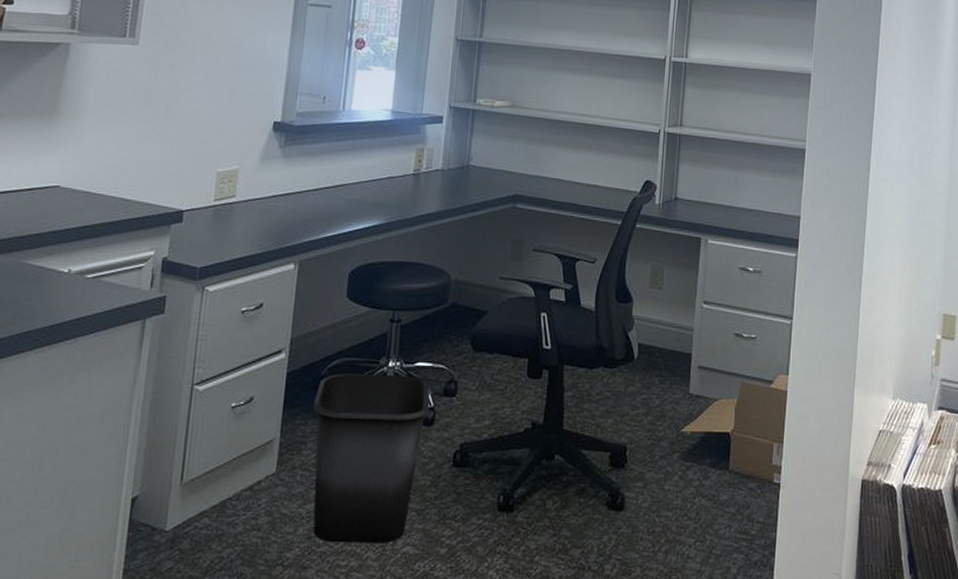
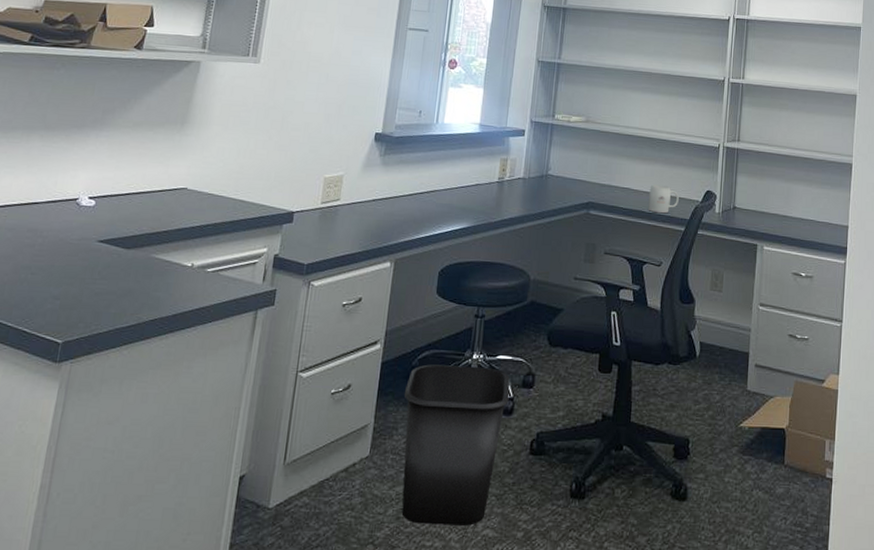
mug: none [581,174,615,206] -> present [648,184,679,214]

